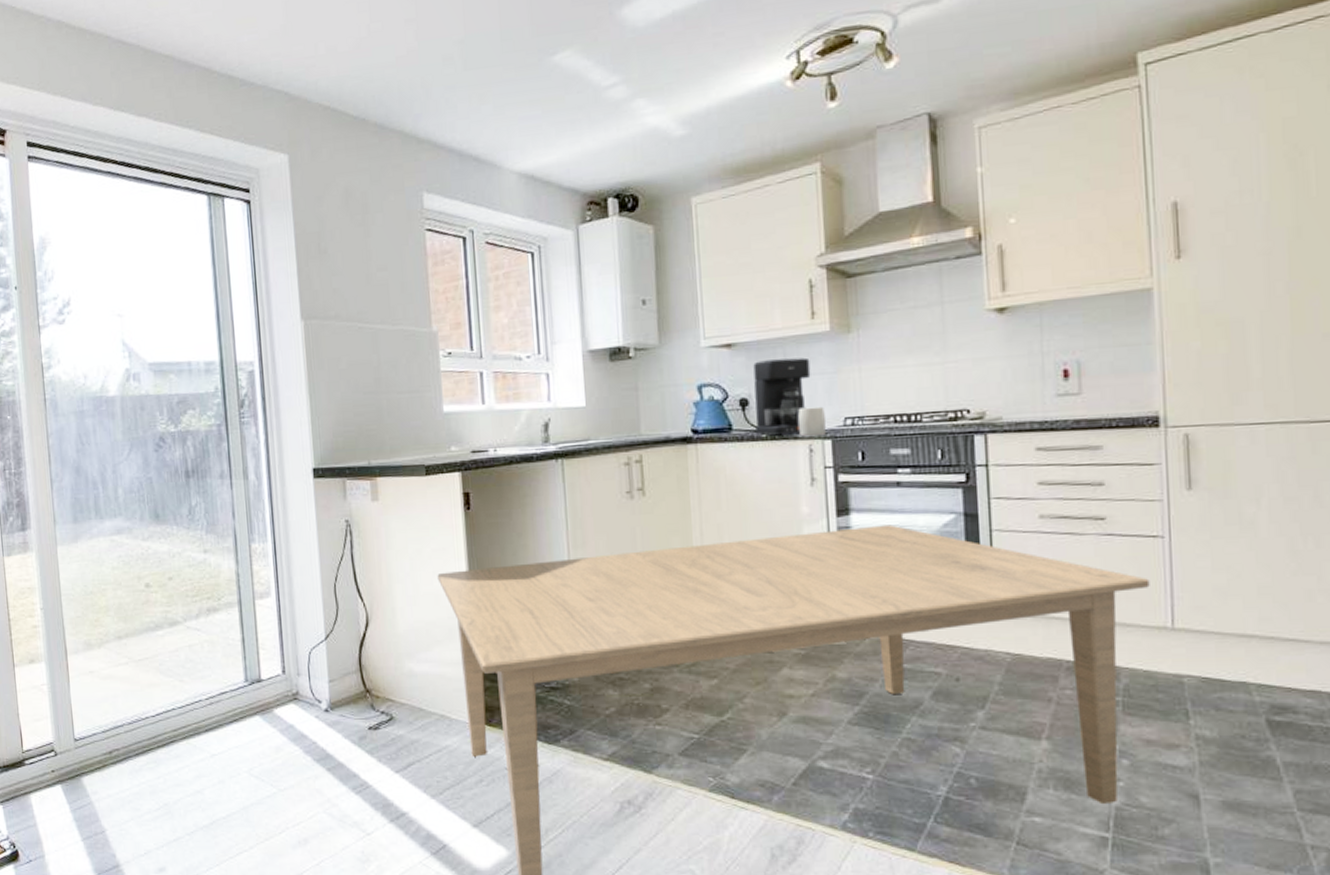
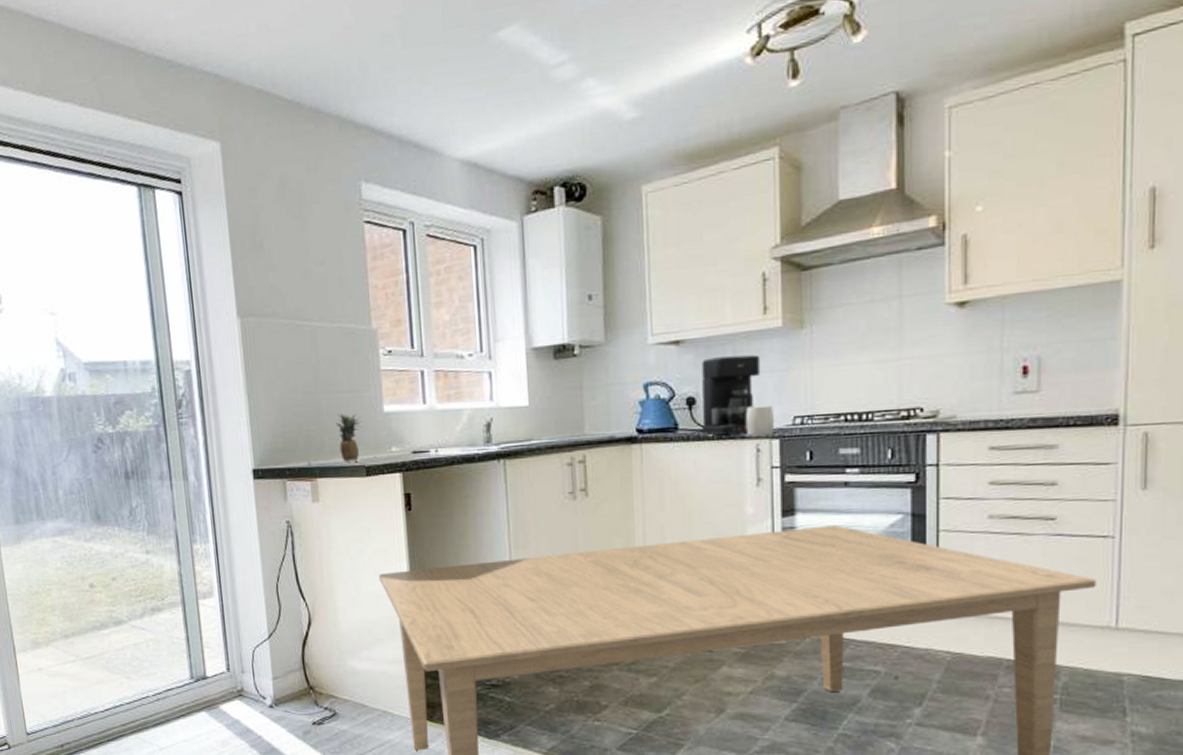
fruit: none [396,413,422,461] -> present [336,413,362,462]

